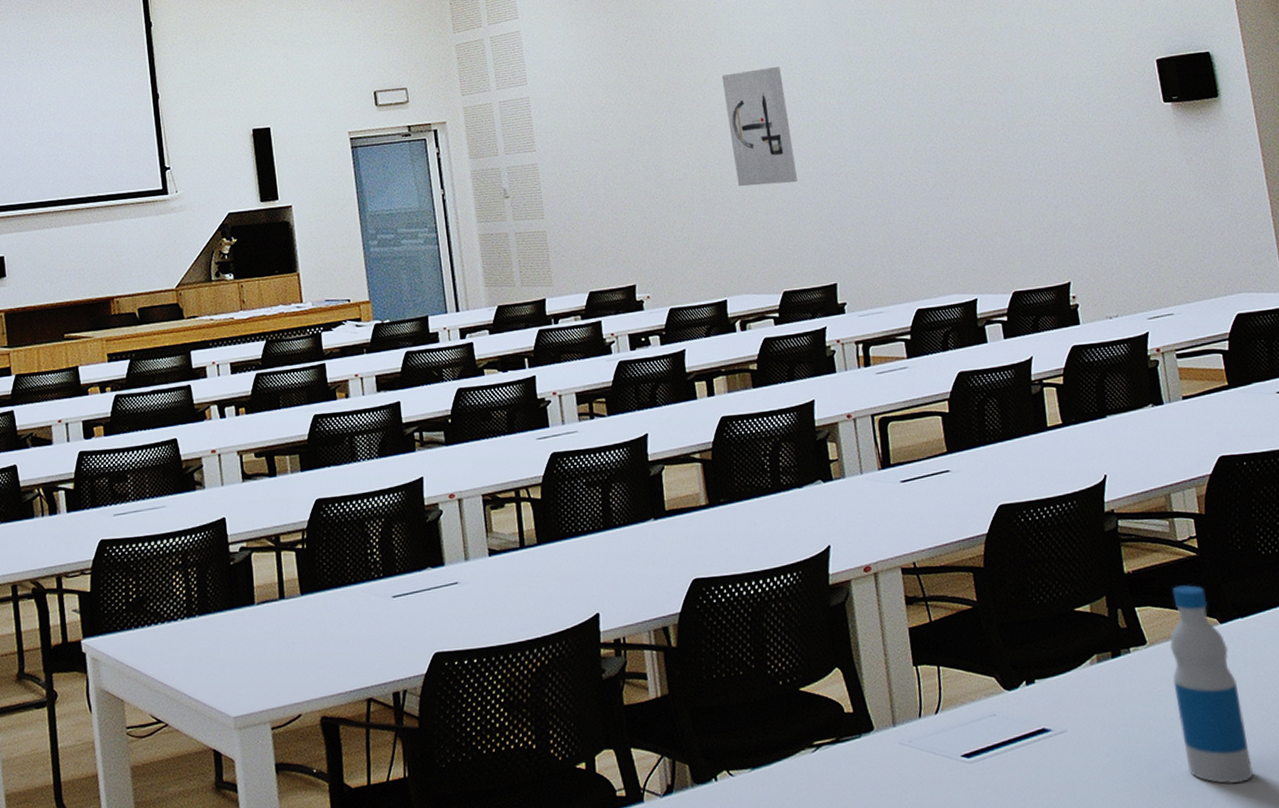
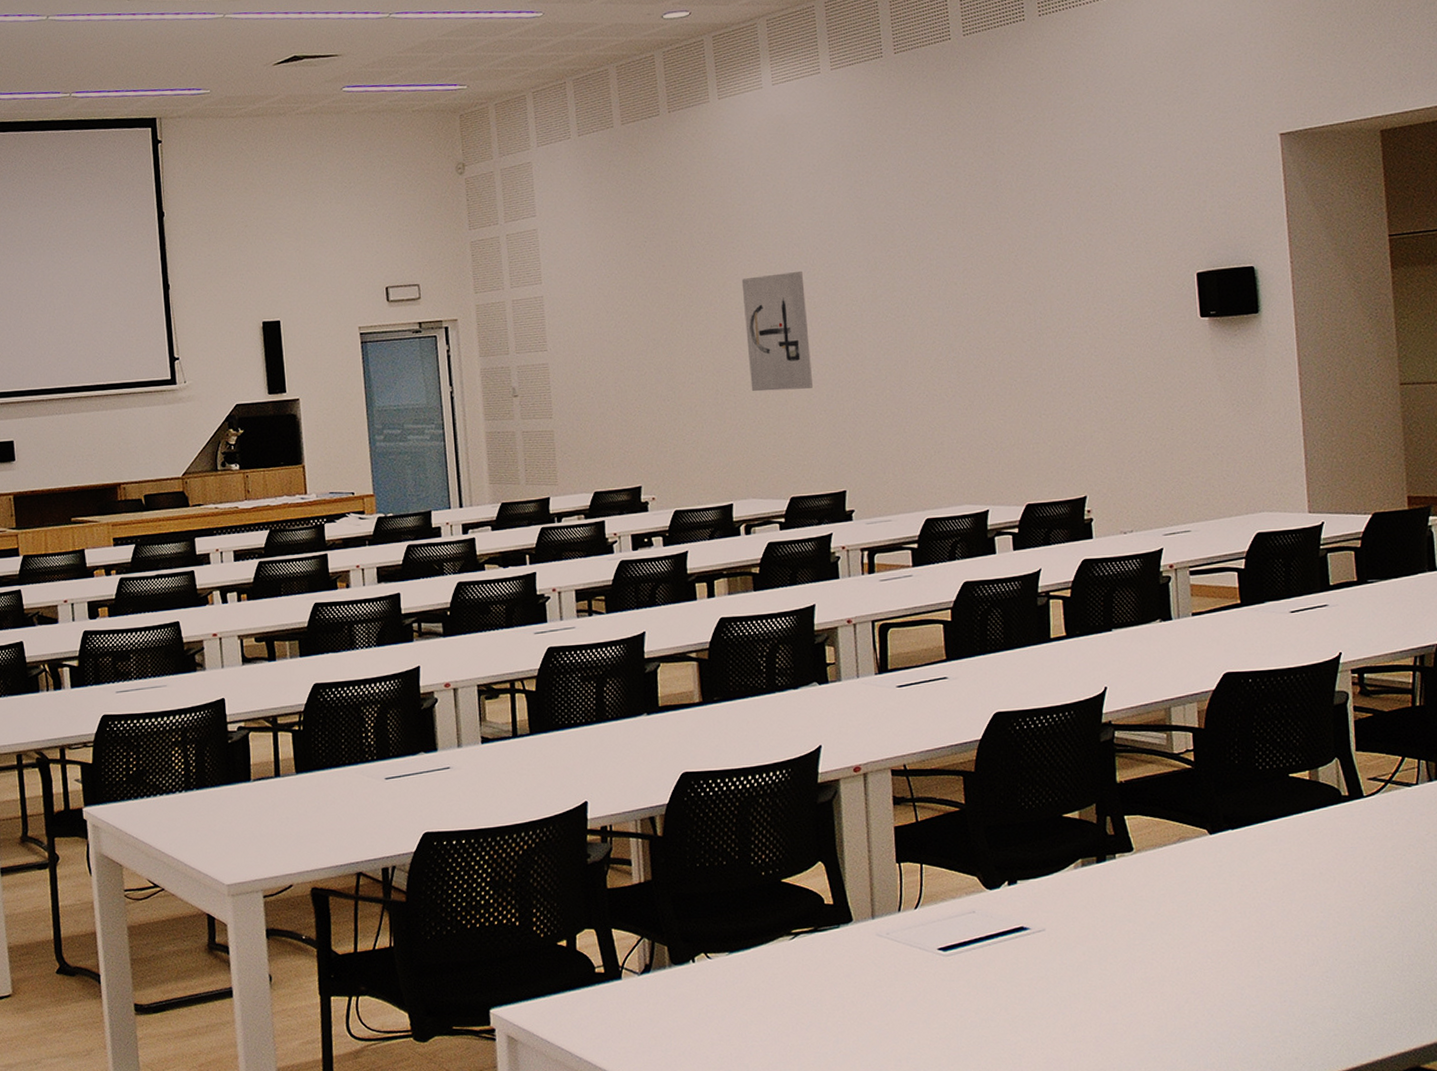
bottle: present [1170,585,1254,784] -> none [1156,796,1230,987]

